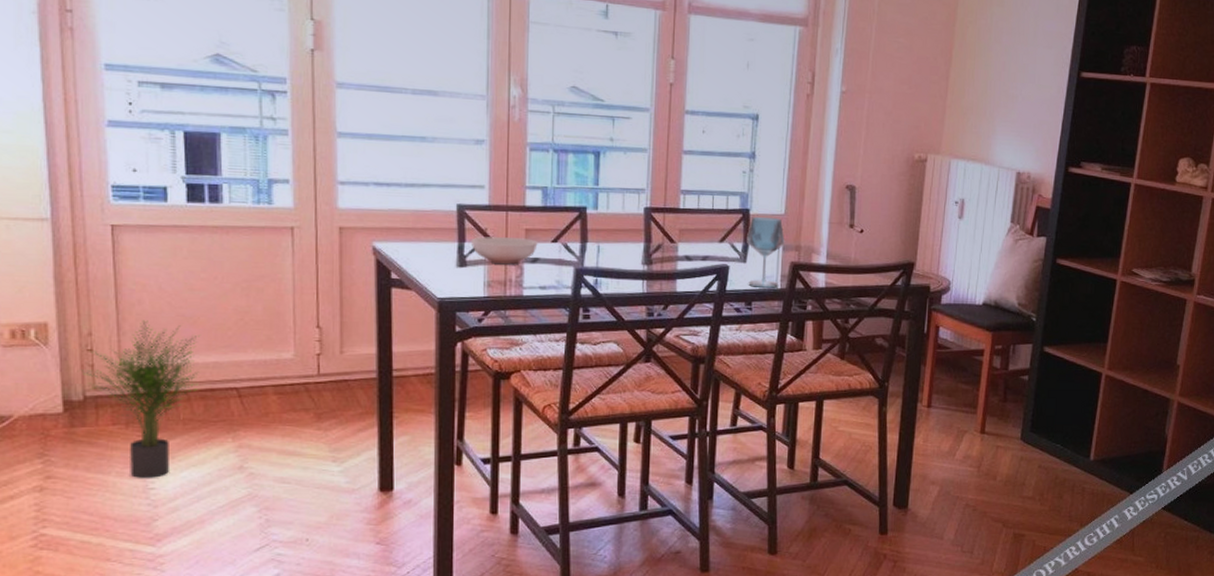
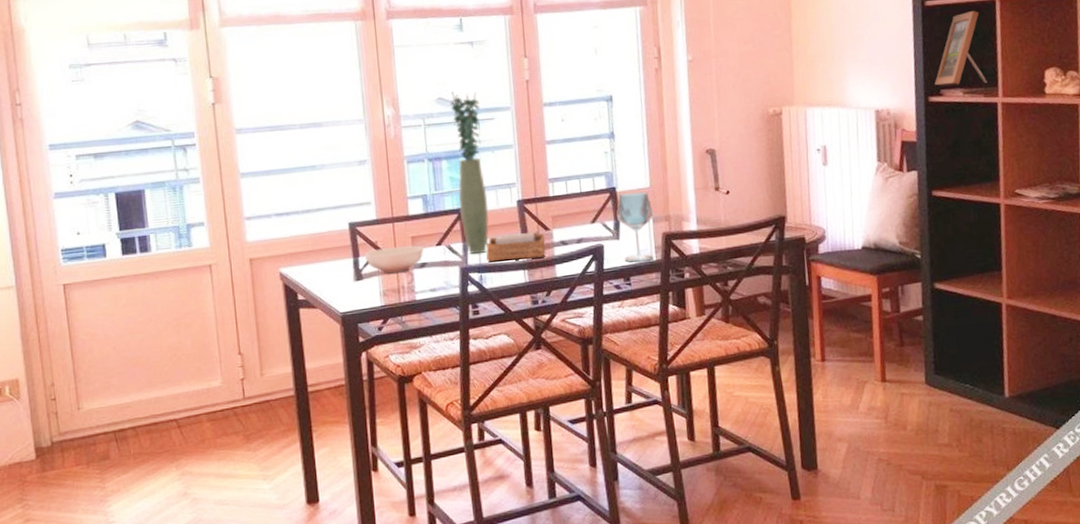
potted plant: present [80,320,200,478] -> none [47,366,144,513]
vase: none [582,82,616,257] -> present [450,92,490,255]
napkin holder: none [605,240,669,270] -> present [486,232,545,262]
picture frame: none [1076,90,1130,163] -> present [934,11,988,87]

